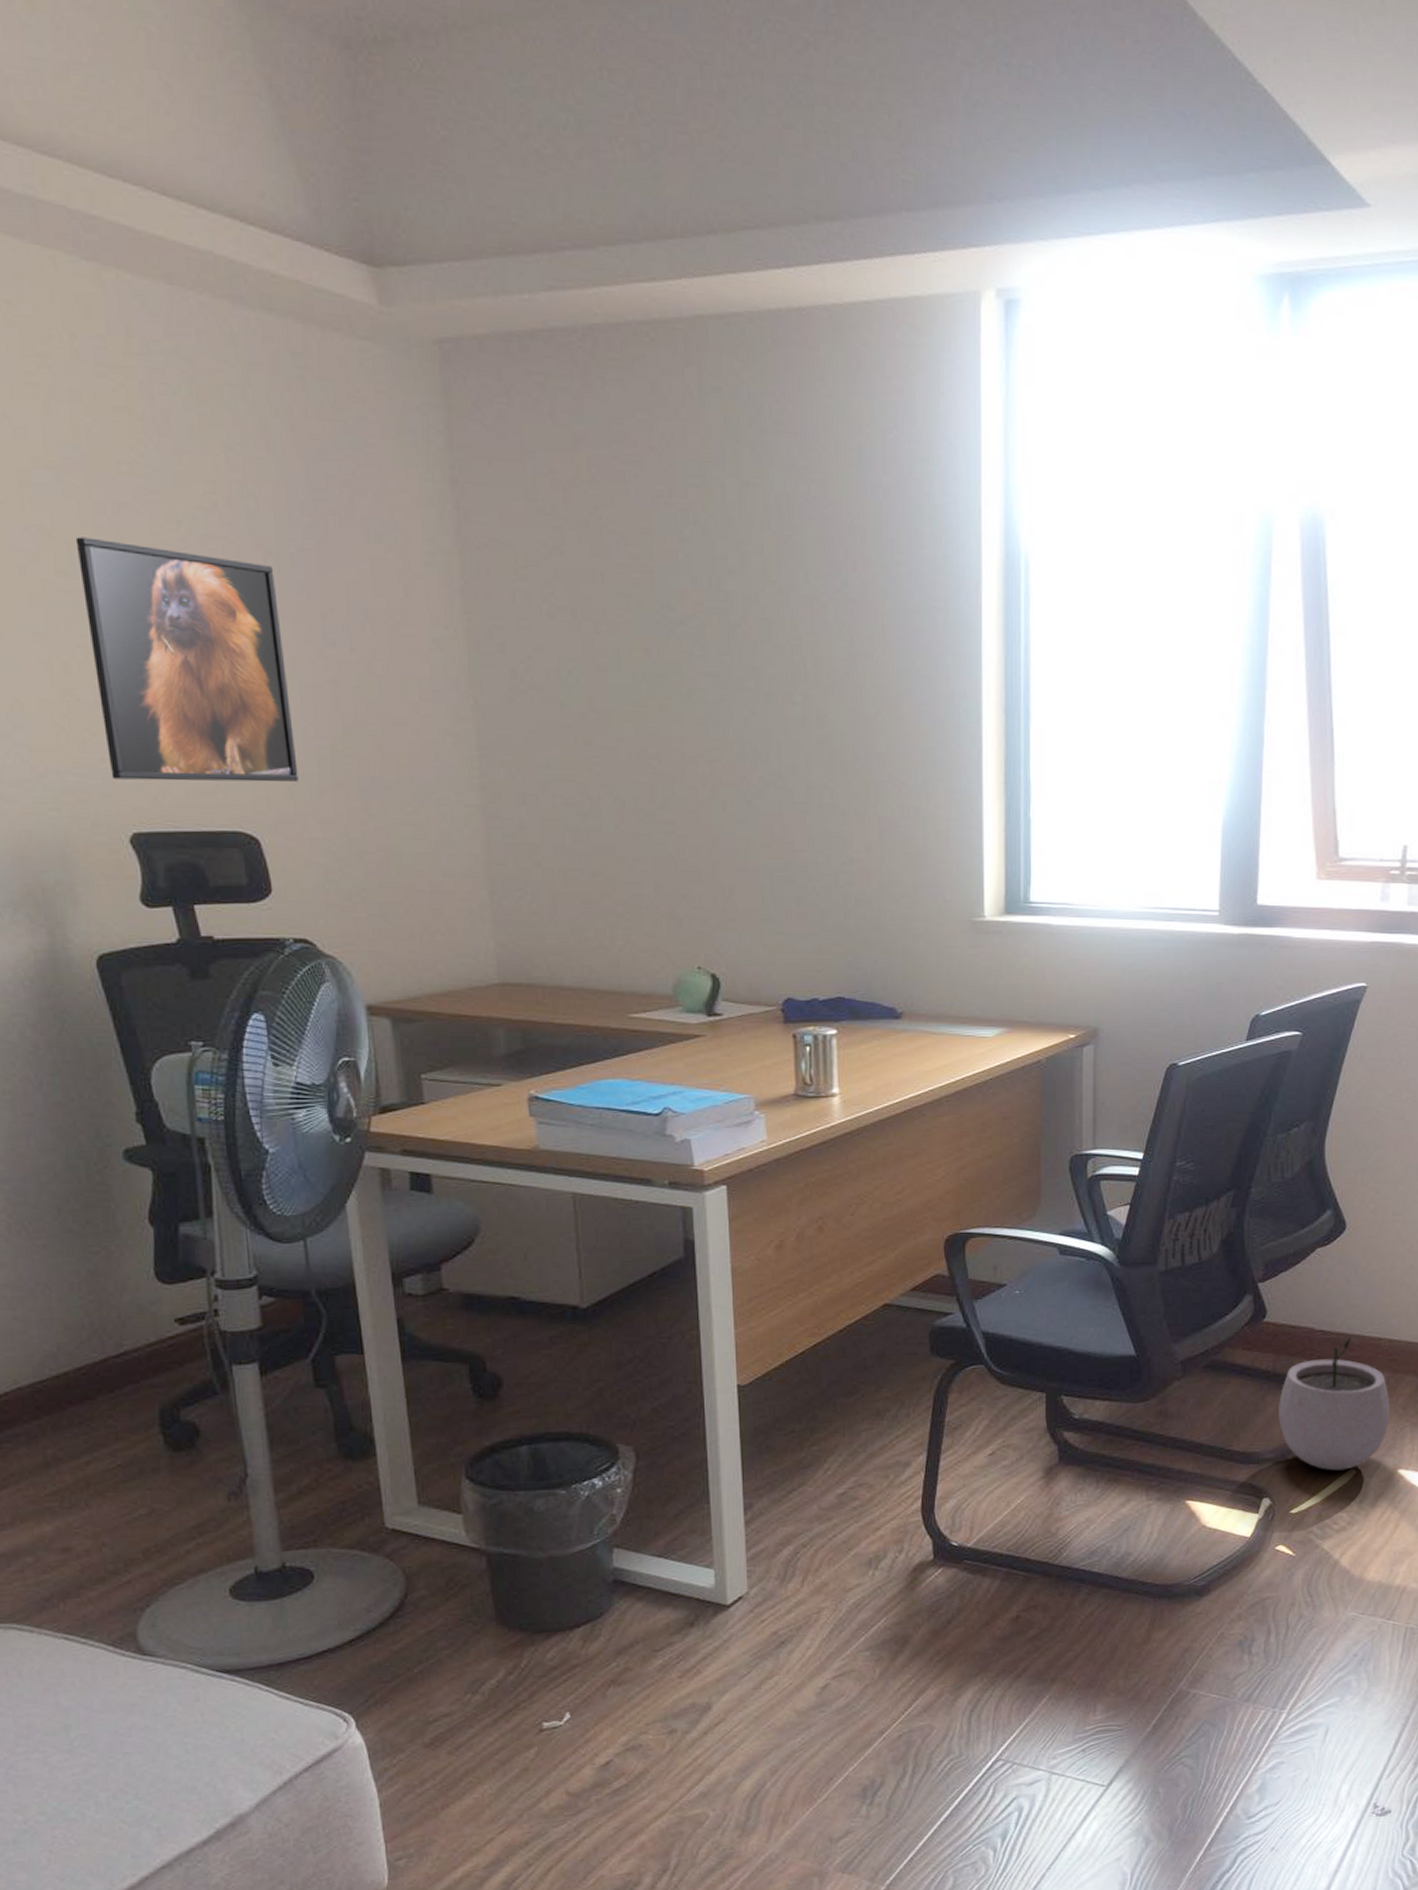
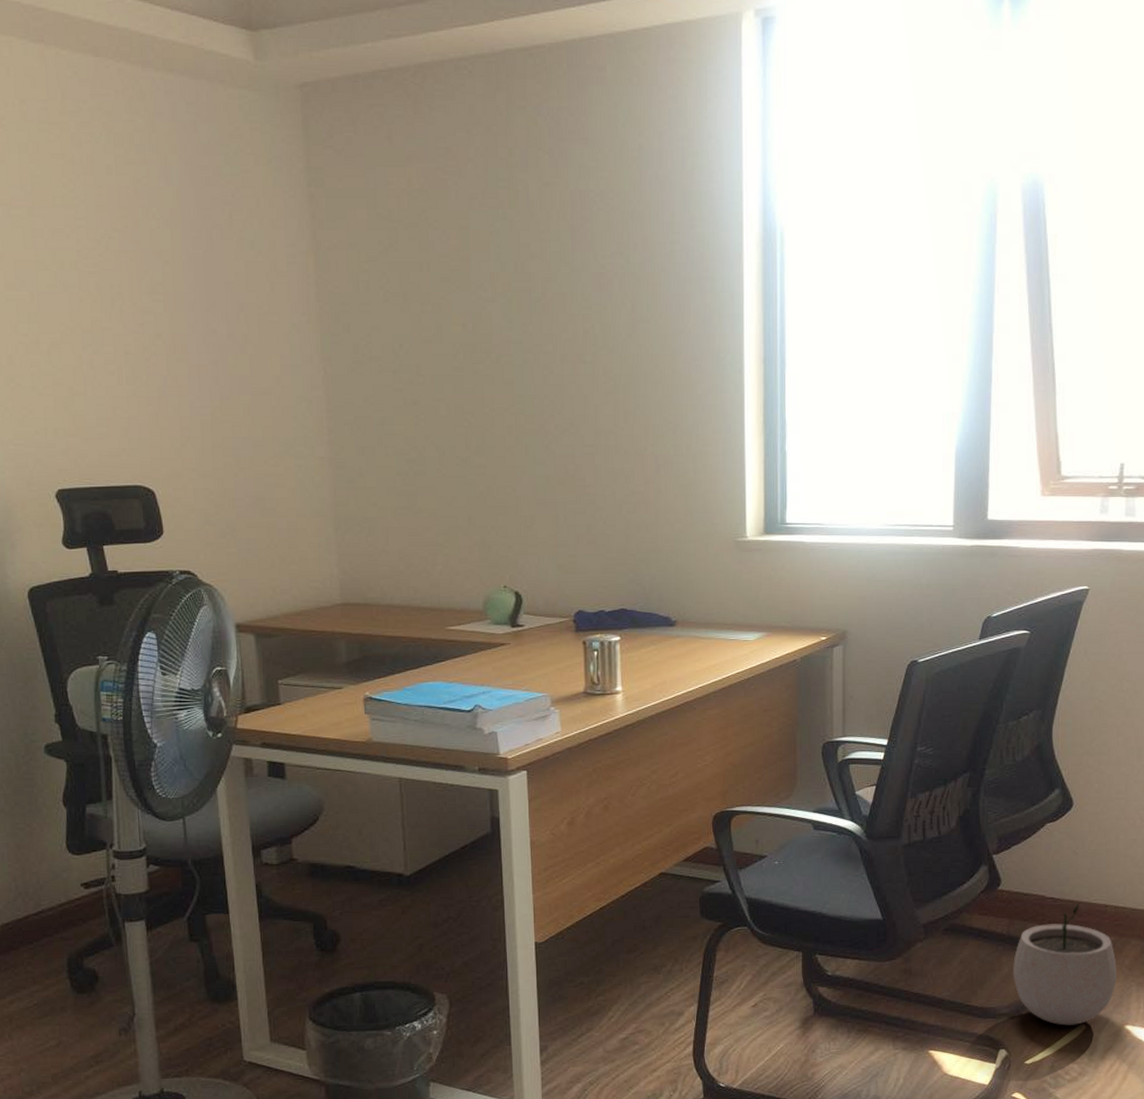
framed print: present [75,537,299,782] -> none [20,257,186,447]

